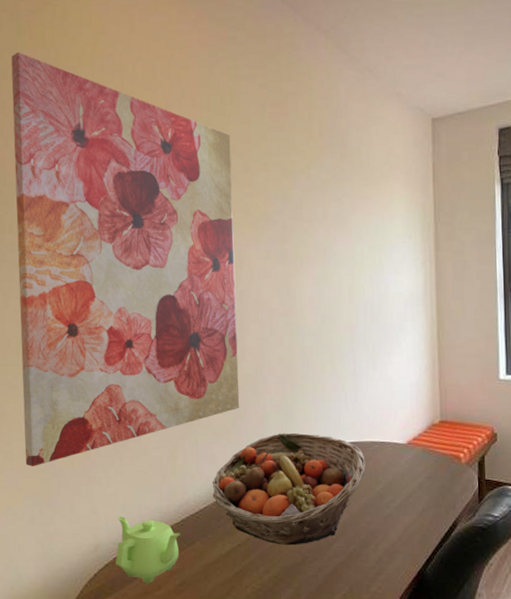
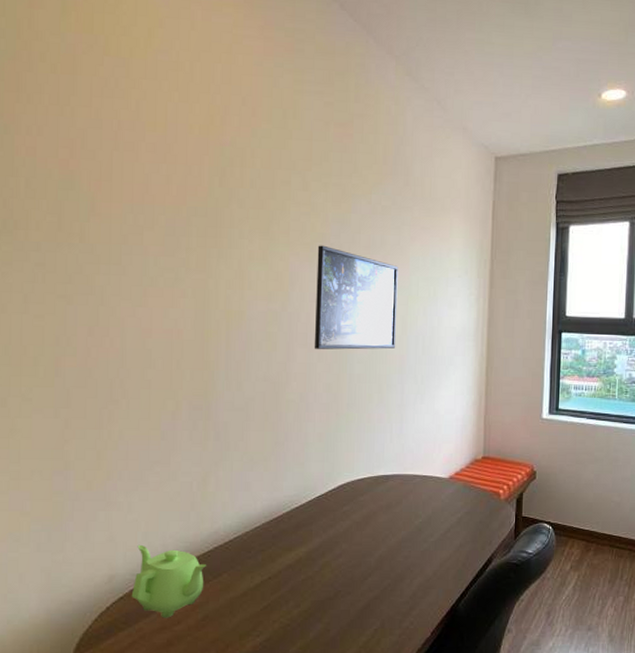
wall art: present [11,51,240,467] -> none [35,33,291,488]
fruit basket: present [212,432,366,546] -> none [244,462,407,579]
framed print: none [262,223,345,324] -> present [314,245,398,350]

